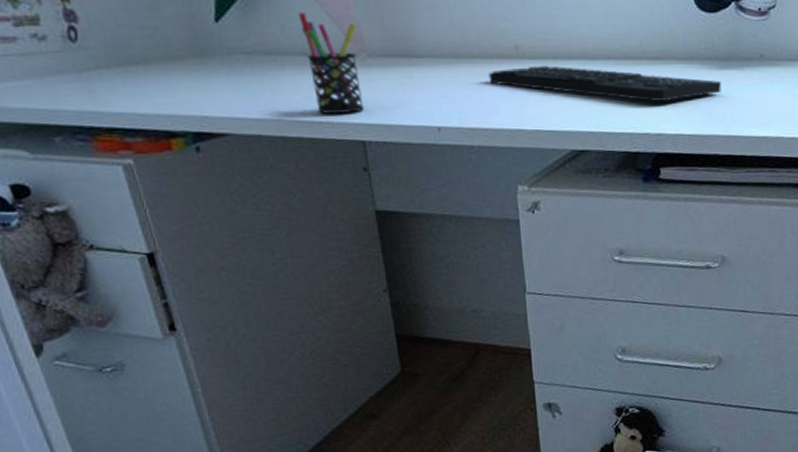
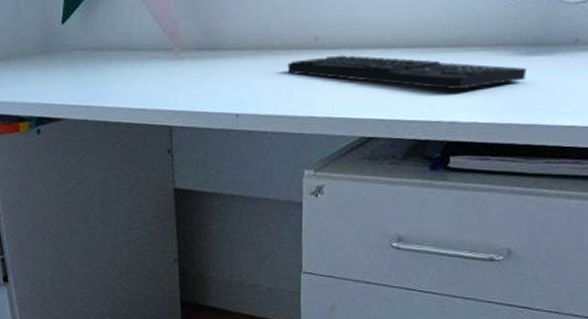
pen holder: present [298,13,364,114] -> none [127,13,176,101]

